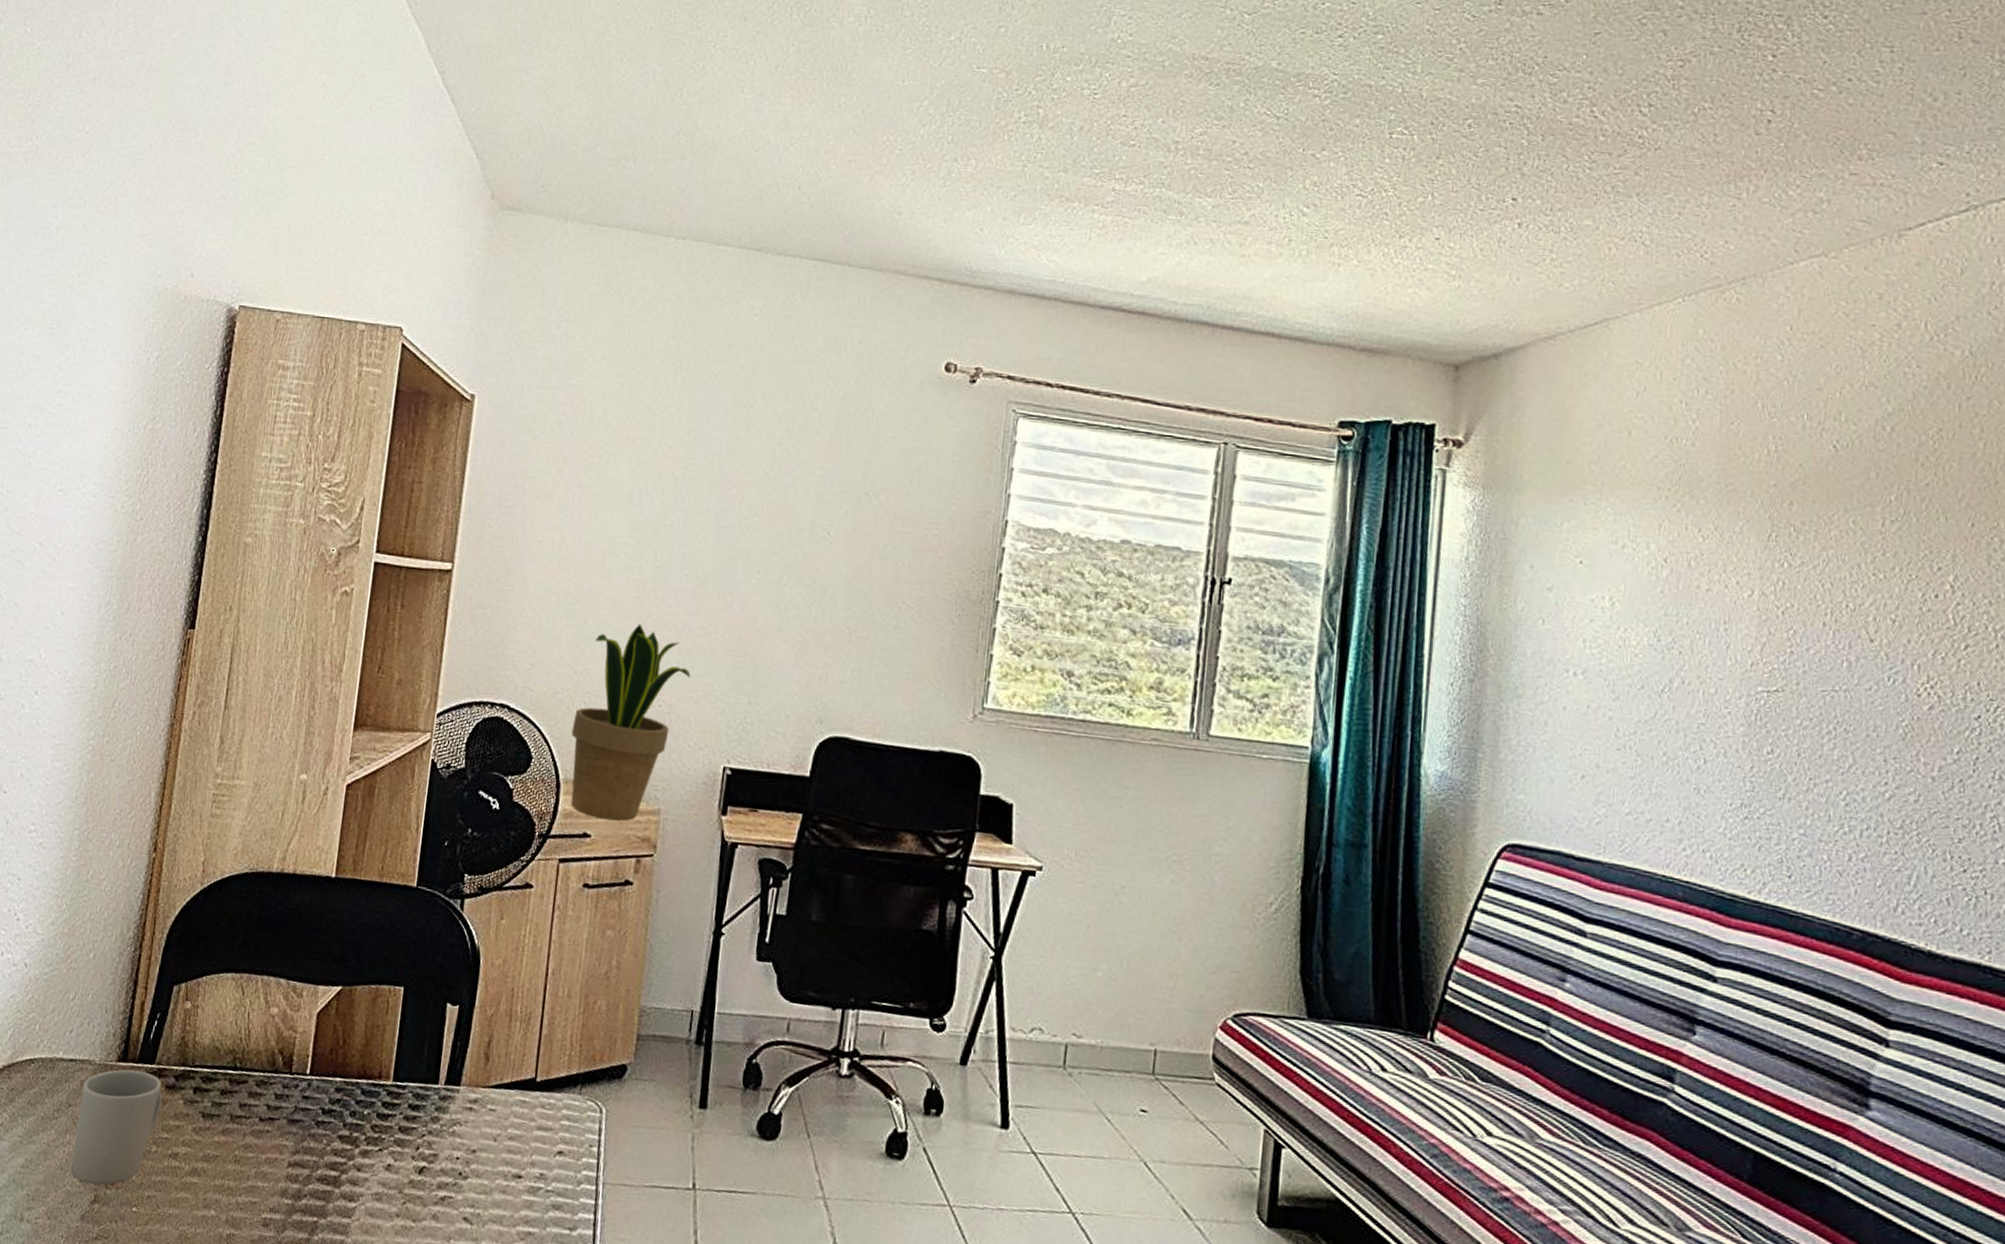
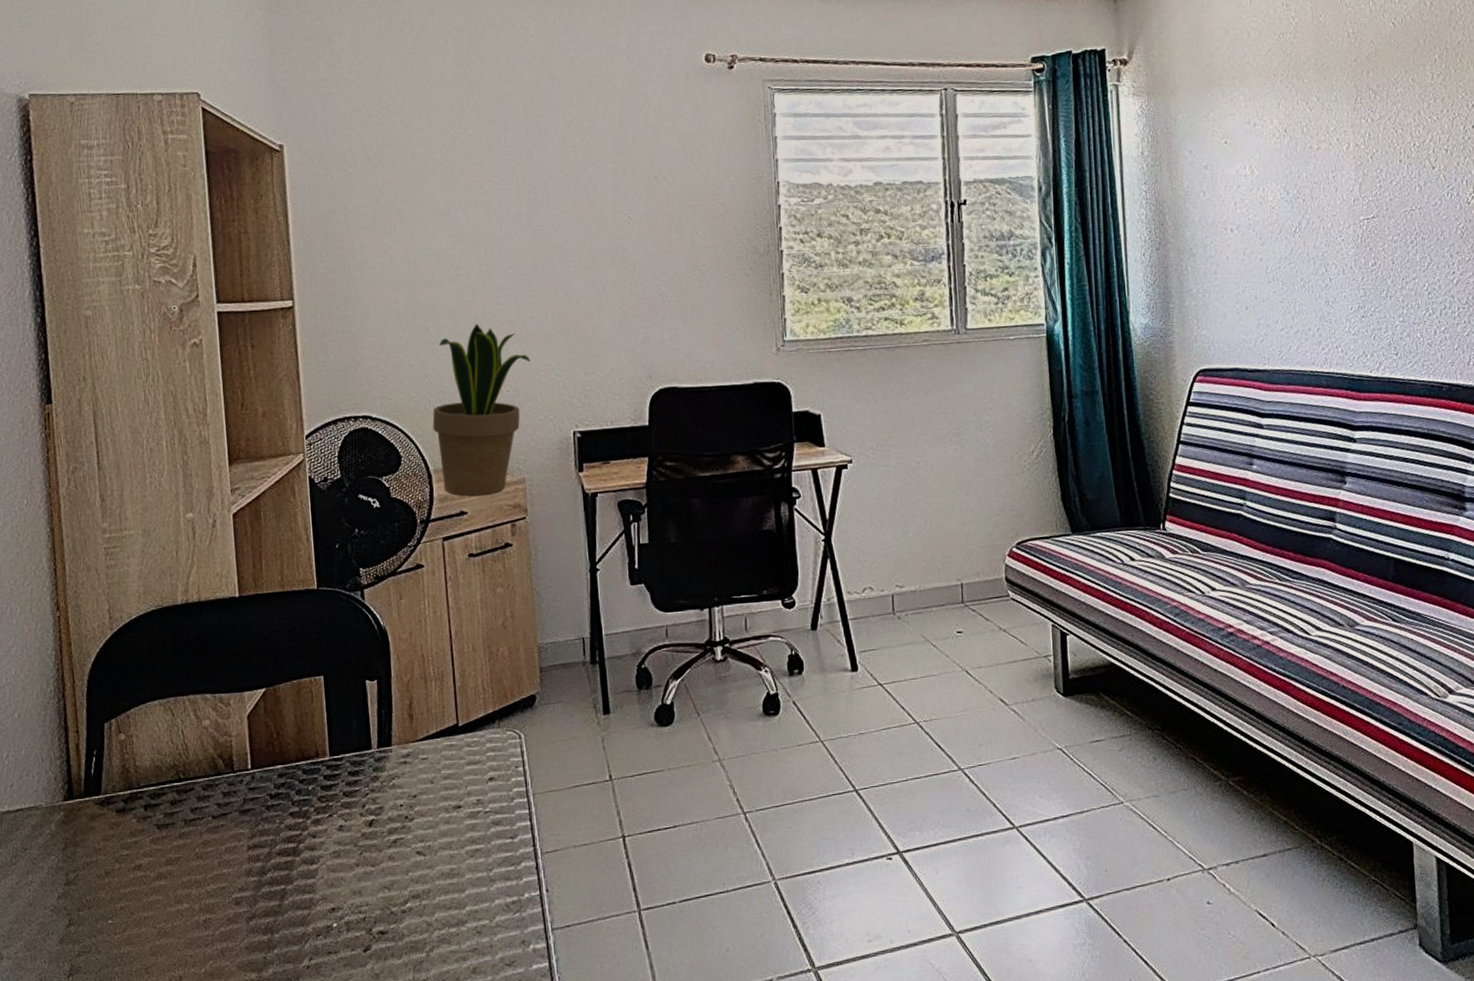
mug: present [70,1069,162,1185] -> none [34,803,116,912]

